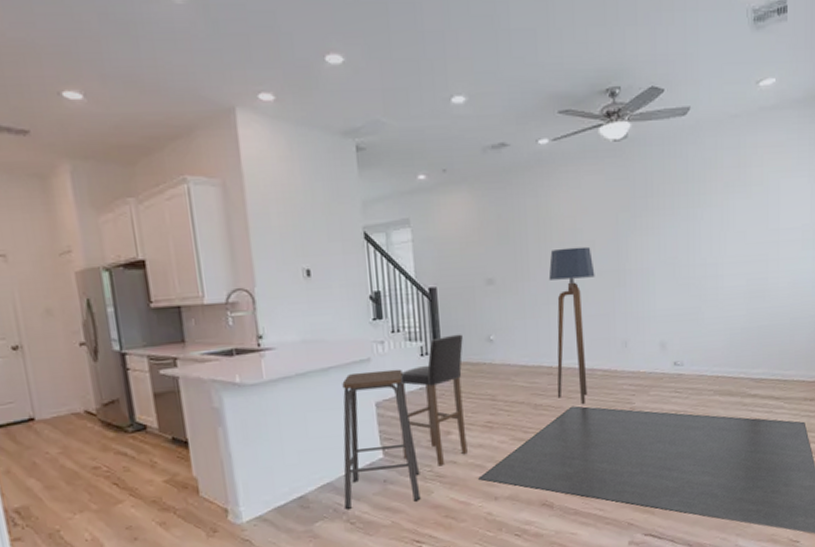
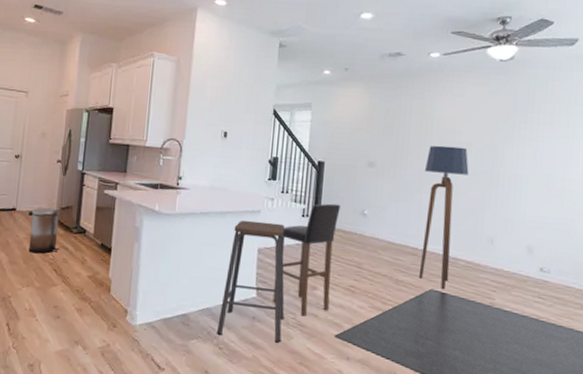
pedal bin: none [55,406,116,470] -> present [28,207,60,254]

